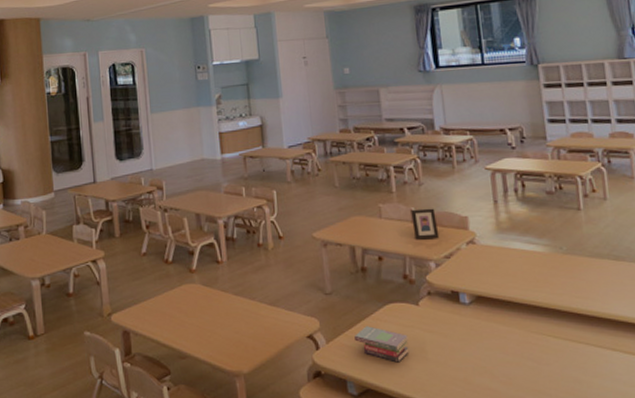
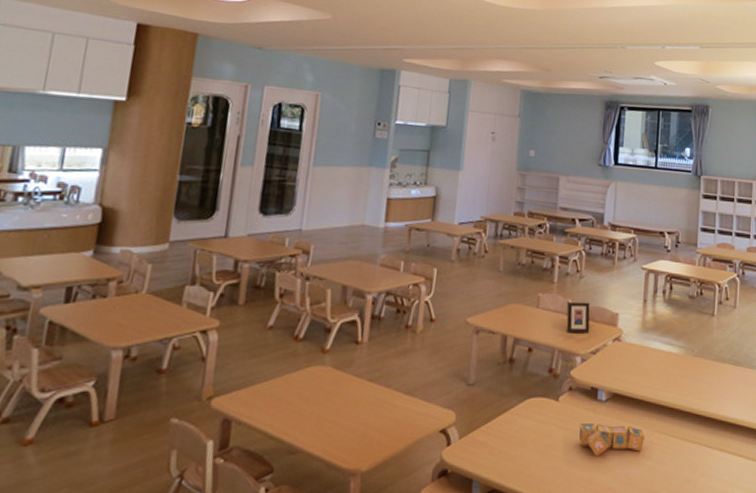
books: present [354,326,409,363] -> none [489,421,543,461]
toy blocks: none [445,325,521,358] -> present [579,422,645,457]

